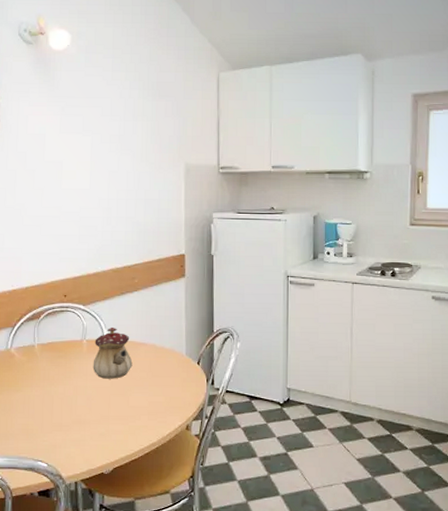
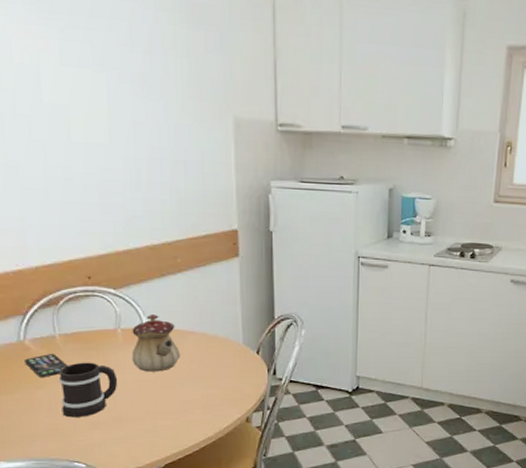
smartphone: none [9,361,42,381] -> present [25,354,68,377]
mug: none [33,369,80,419] -> present [58,362,118,418]

